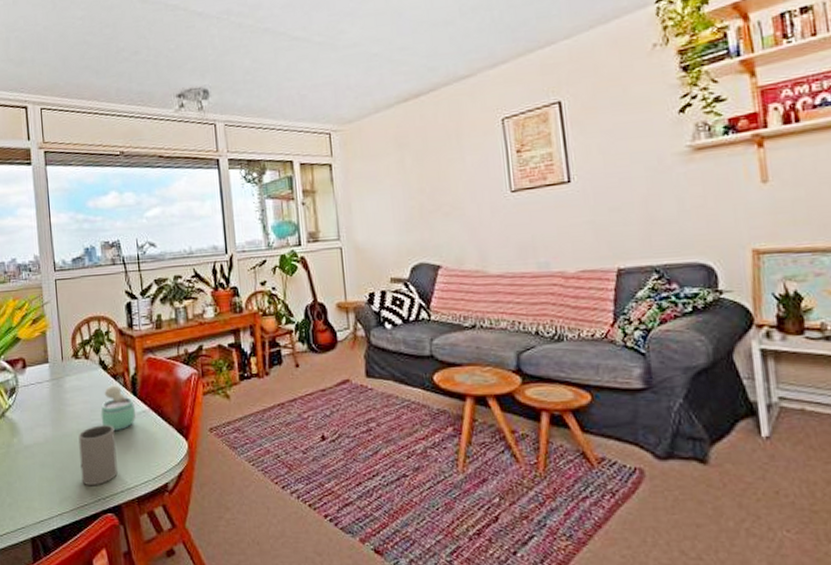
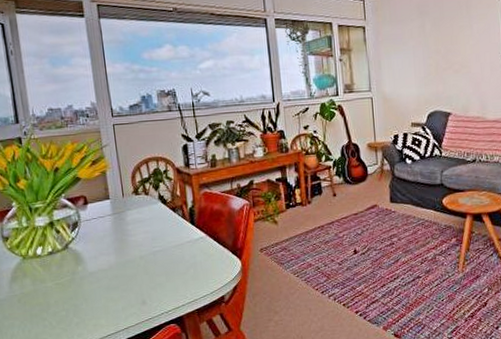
mug: present [78,425,118,485] -> none [141,250,179,302]
chocolate milk: present [100,384,136,432] -> none [161,215,194,256]

